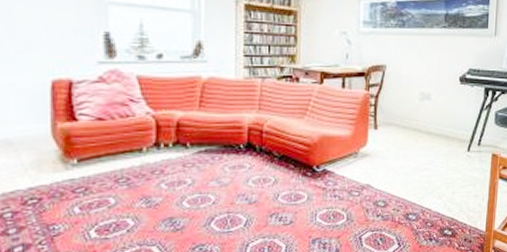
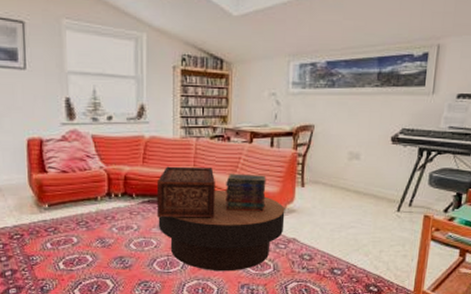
decorative box: none [215,110,283,169] -> present [156,166,215,219]
coffee table: none [217,136,358,227] -> present [158,191,285,272]
book stack: none [294,117,338,158] -> present [225,173,266,212]

